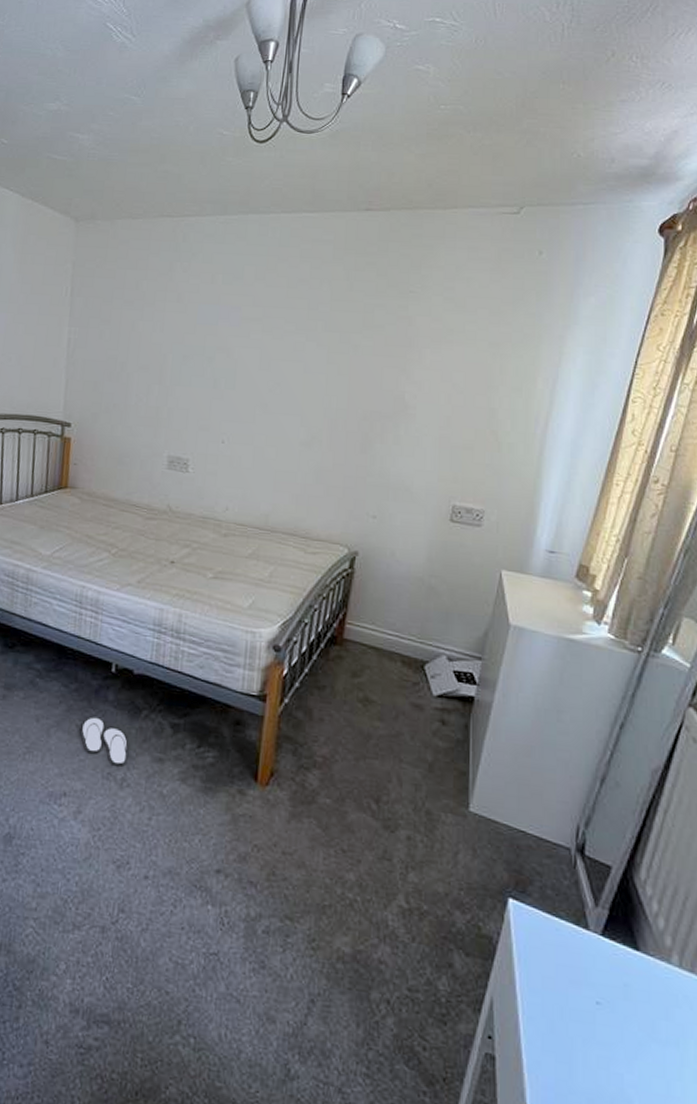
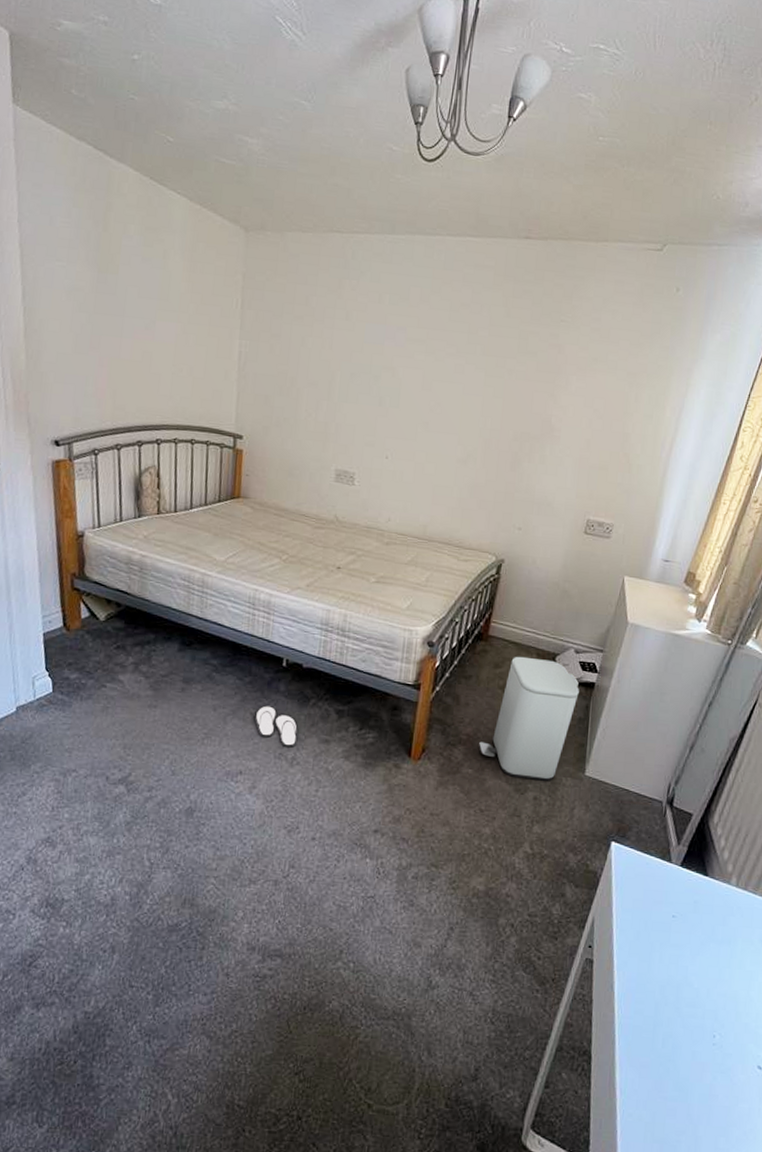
pedal bin: none [336,663,455,817] -> present [478,656,579,781]

